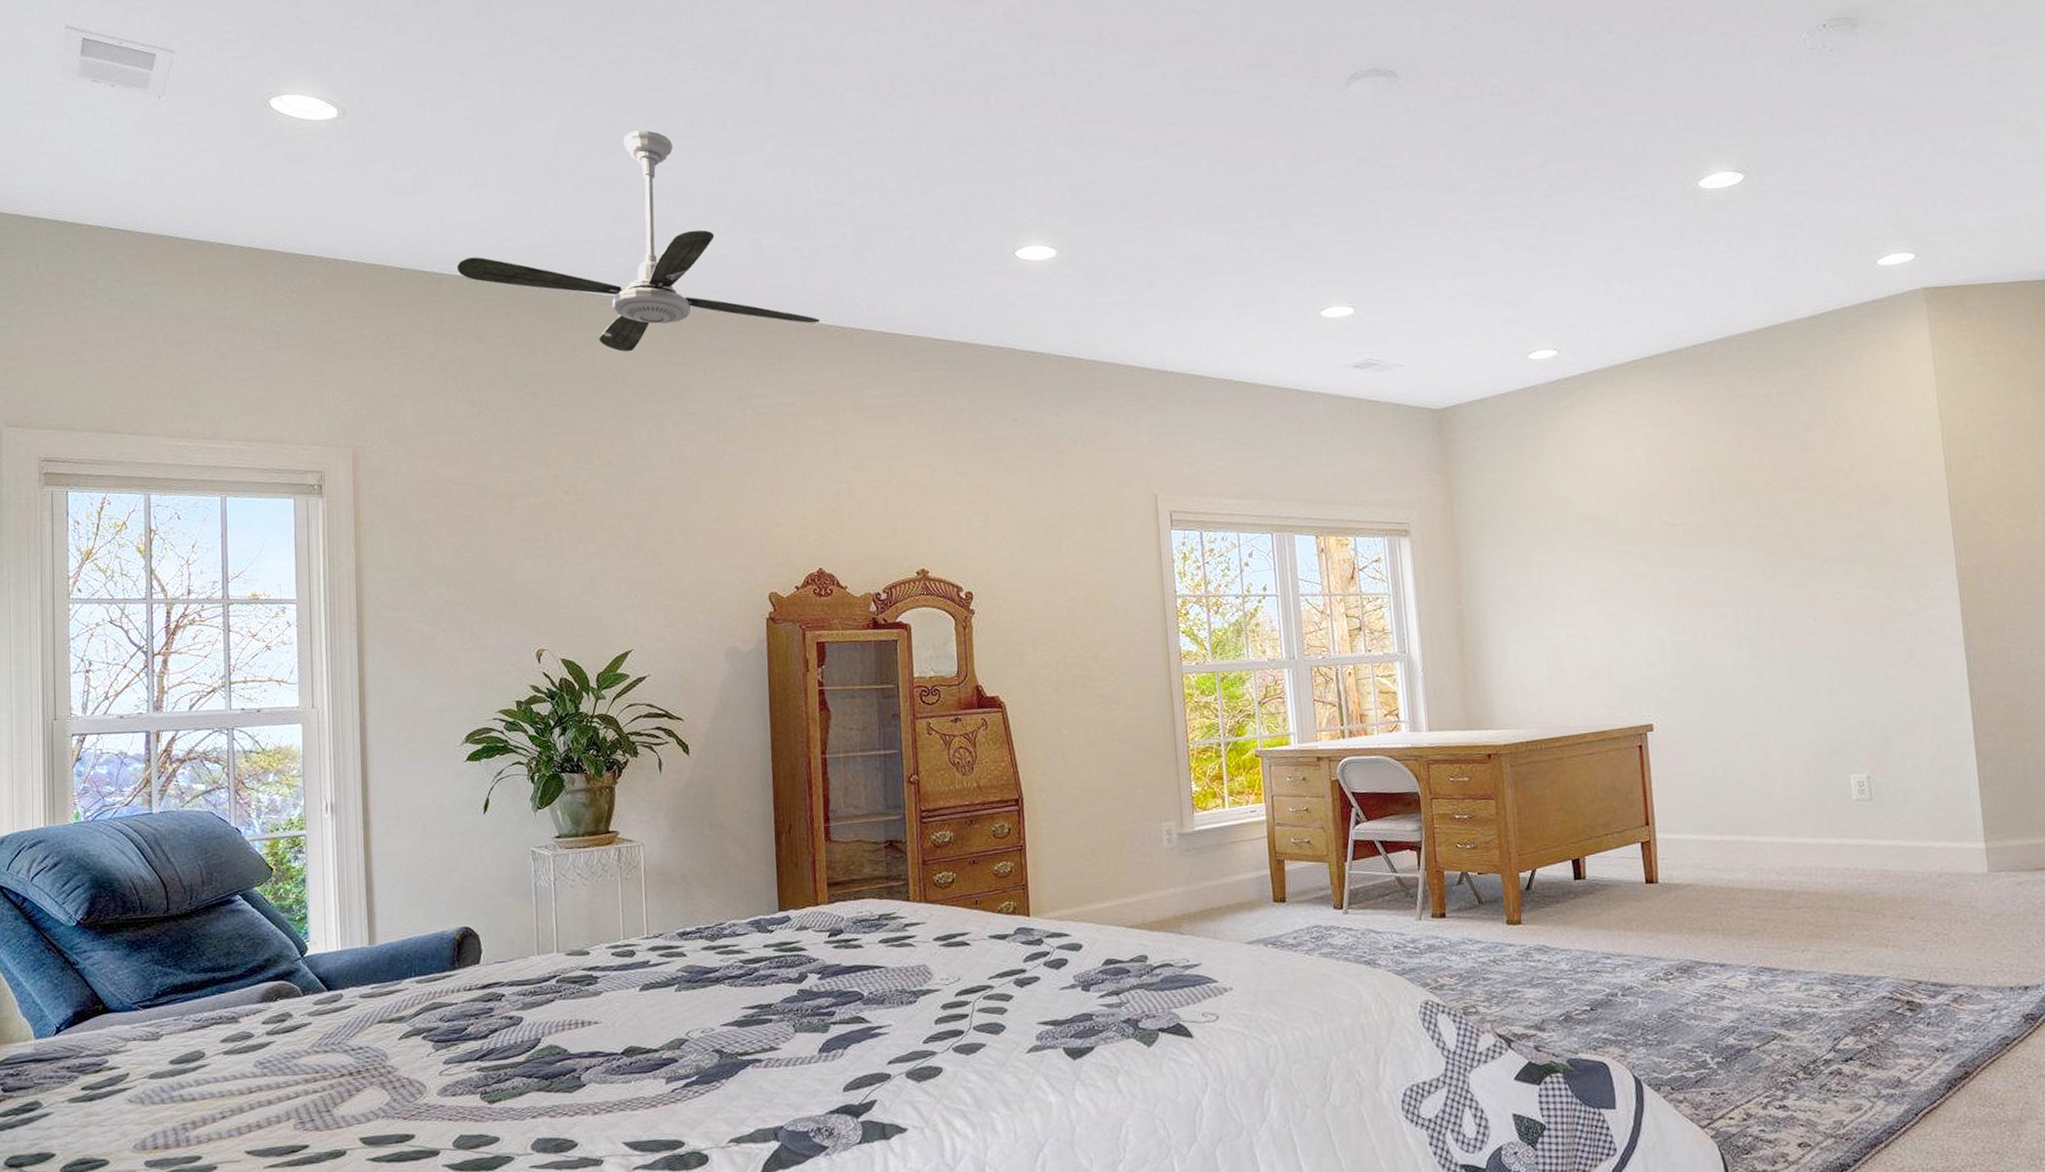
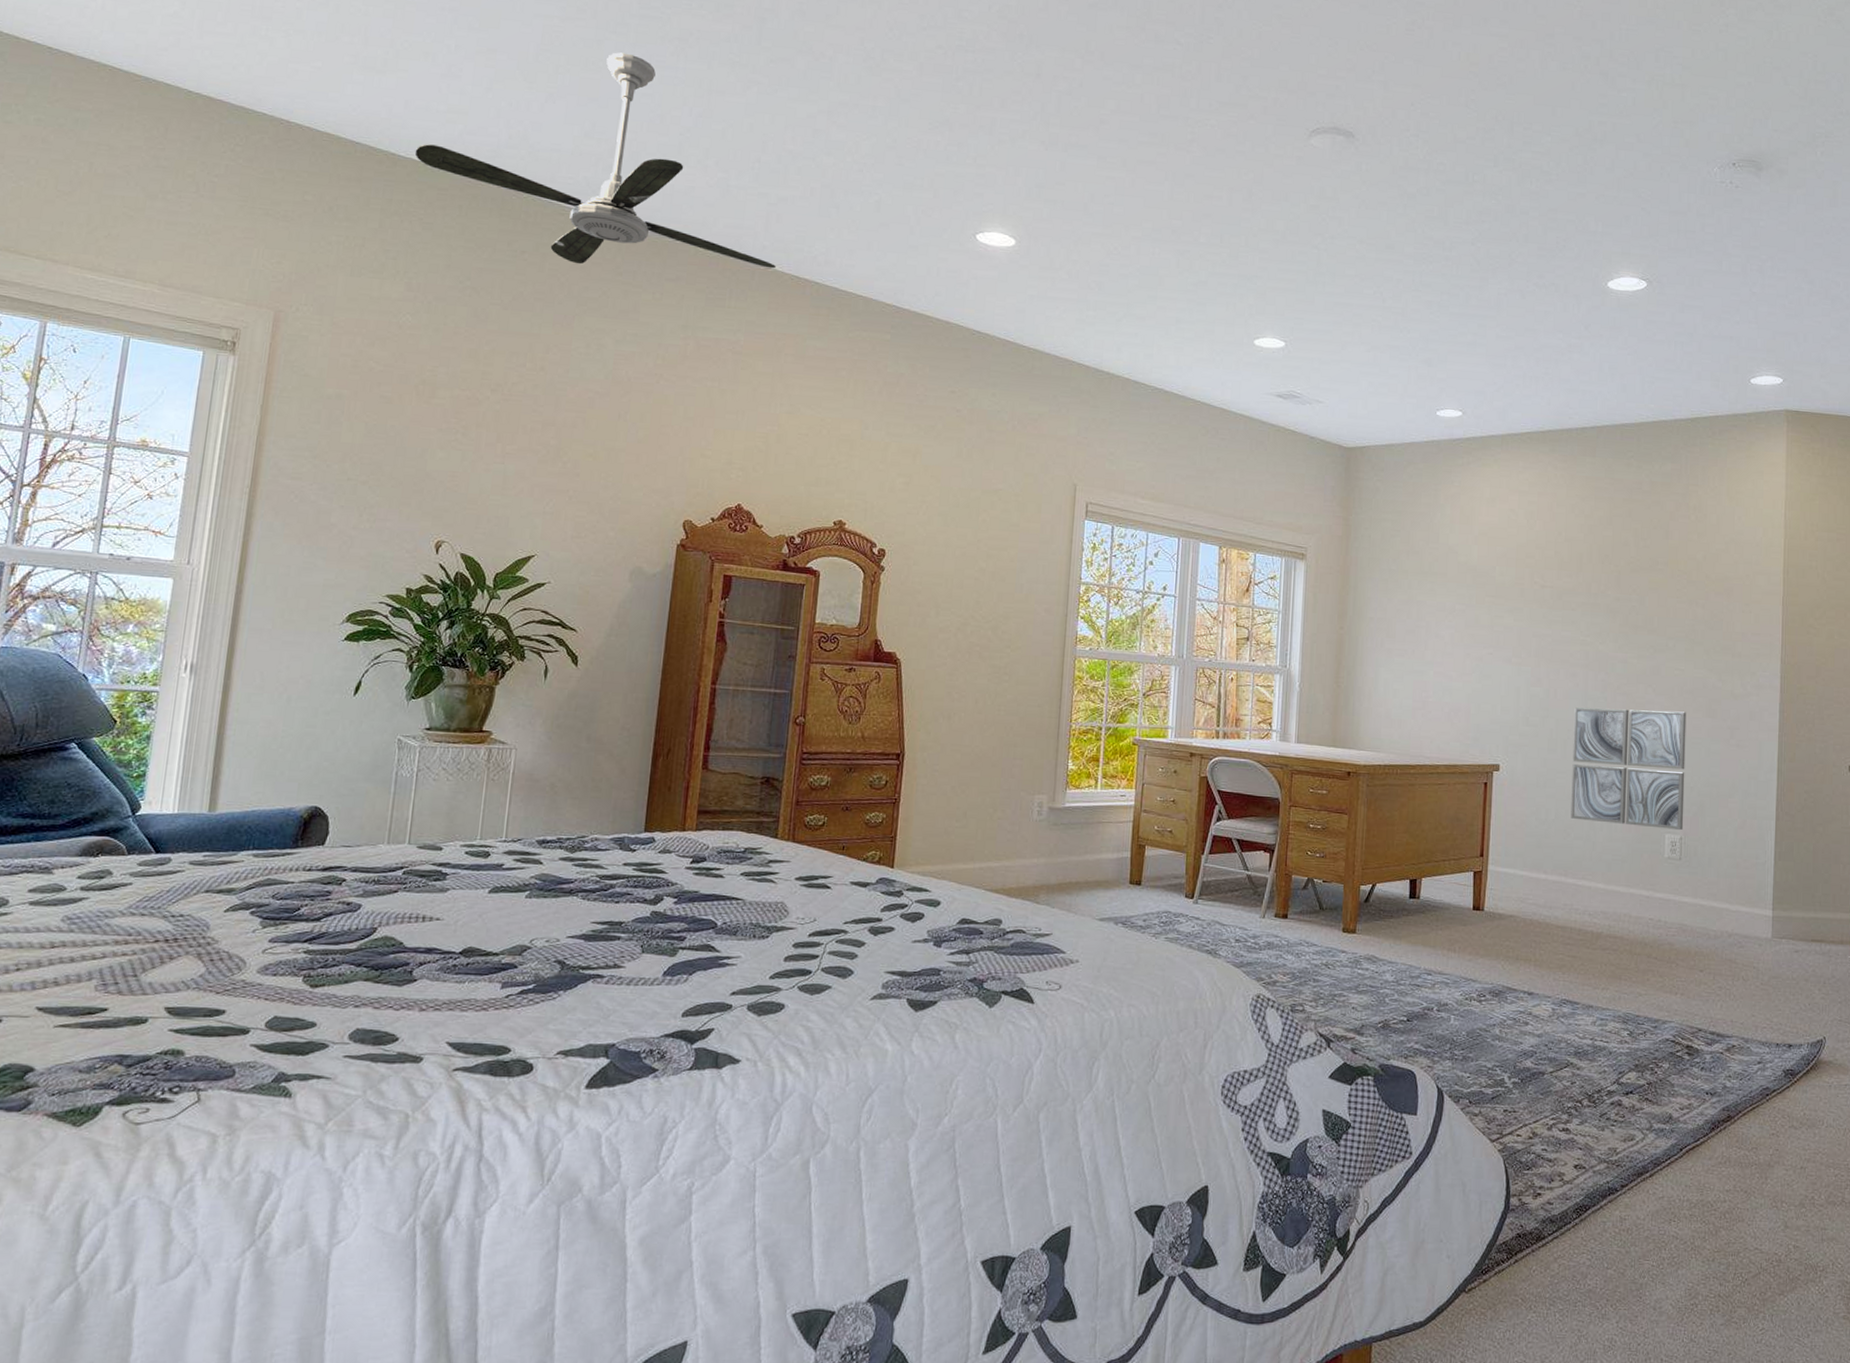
wall art: none [1727,638,1870,772] -> present [1570,707,1687,830]

